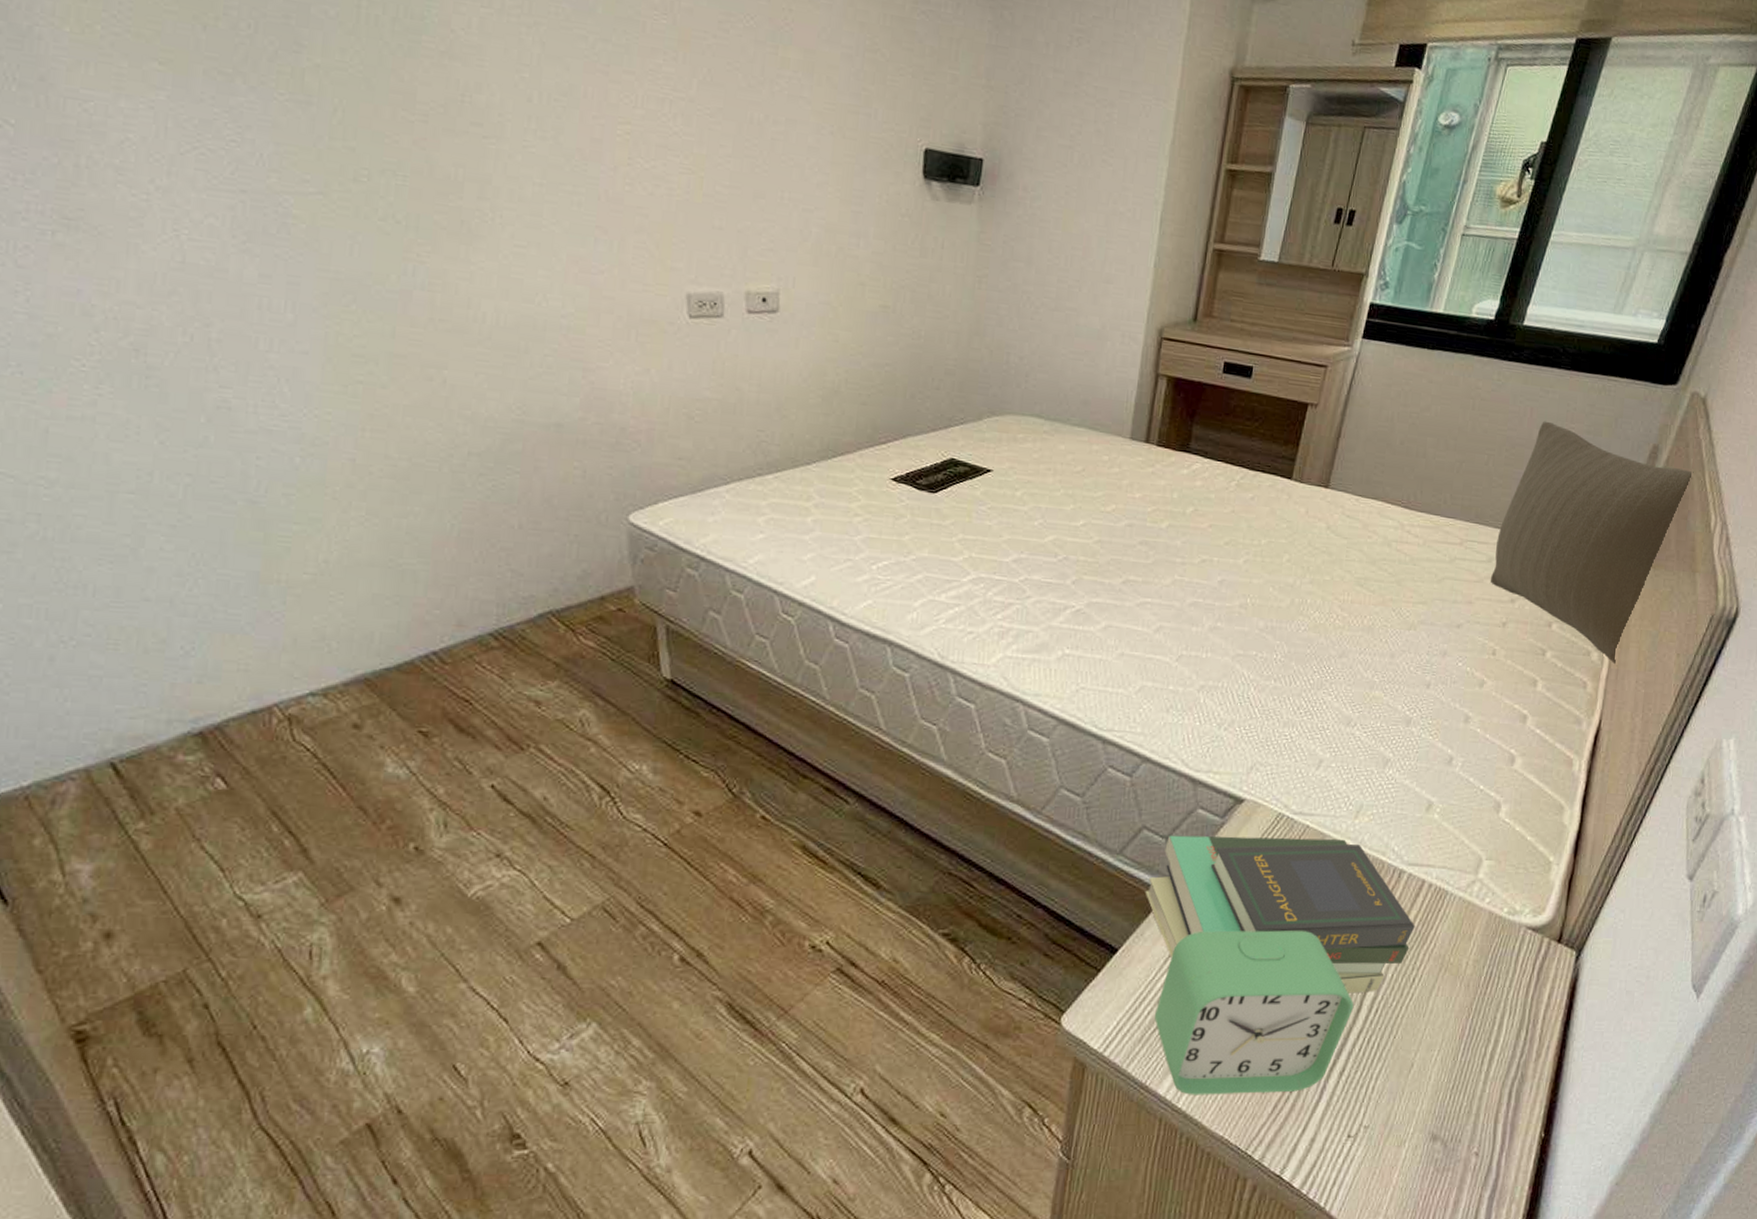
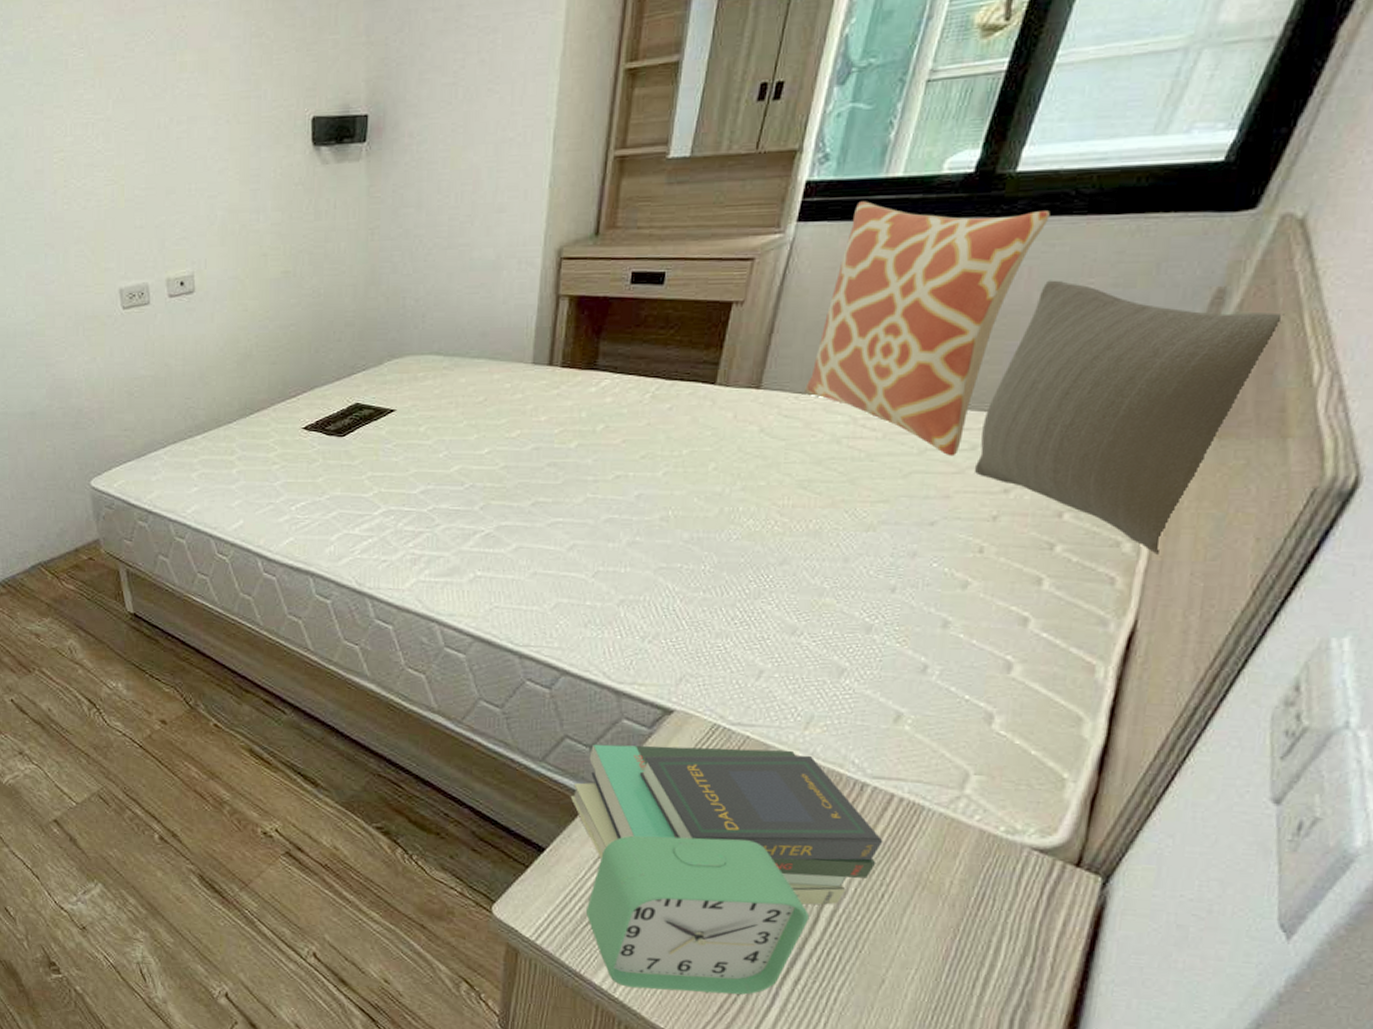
pillow: none [1364,329,1546,567] -> present [805,201,1050,456]

